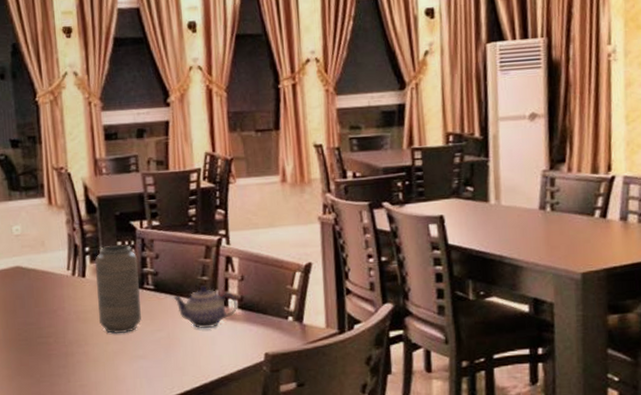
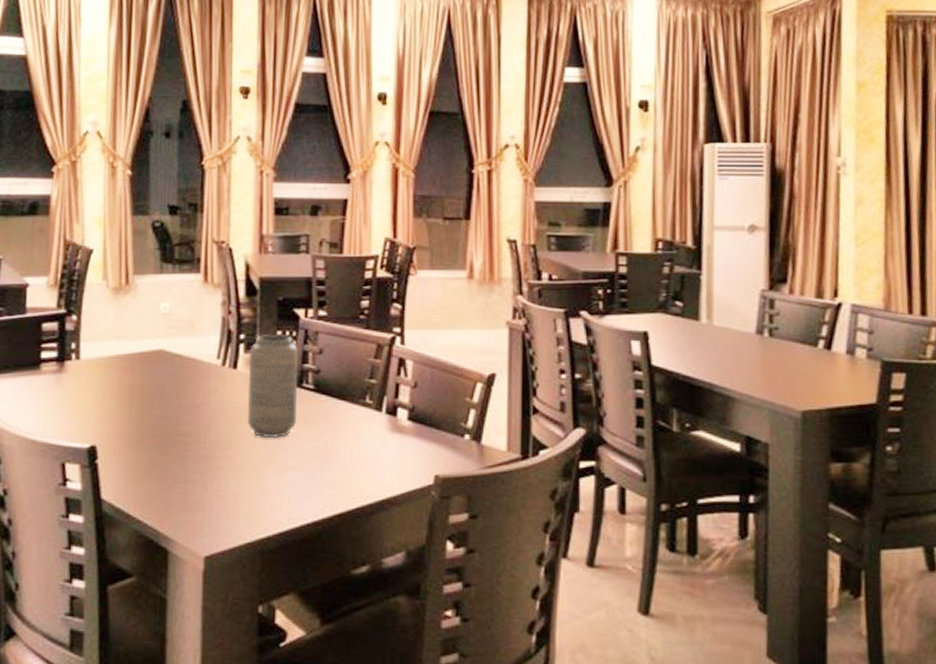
teapot: present [172,285,238,329] -> none [334,390,408,441]

